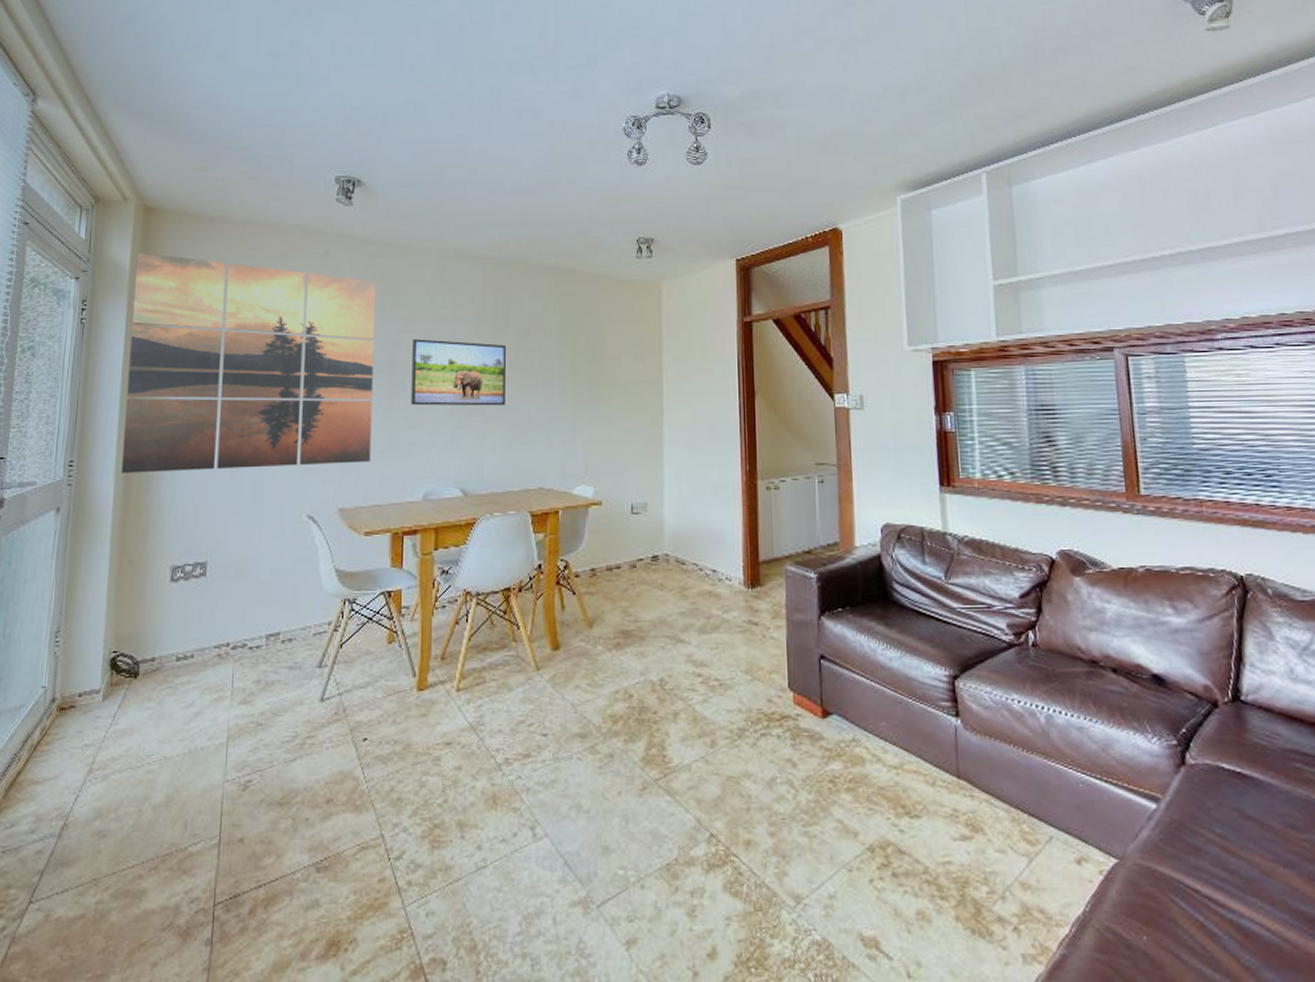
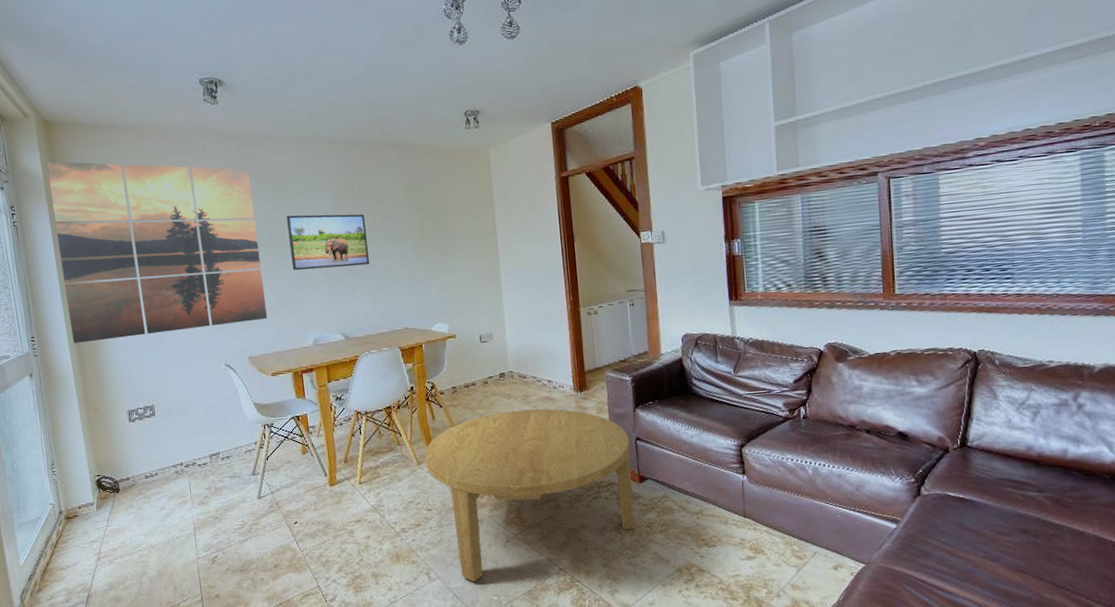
coffee table: none [547,606,815,845] -> present [425,408,635,582]

